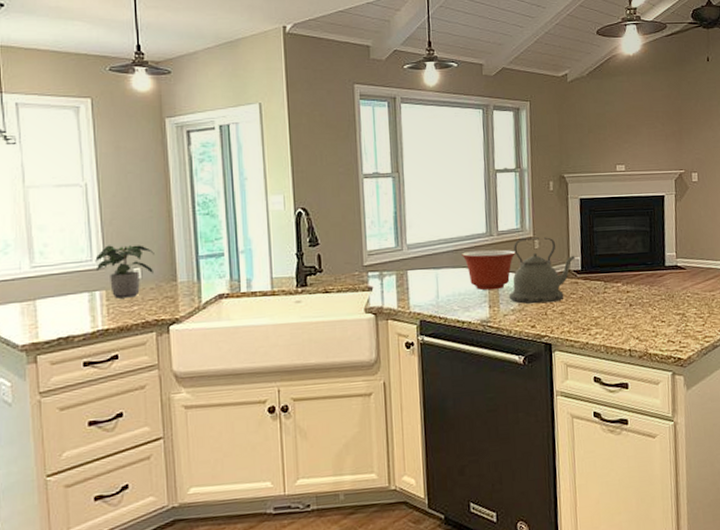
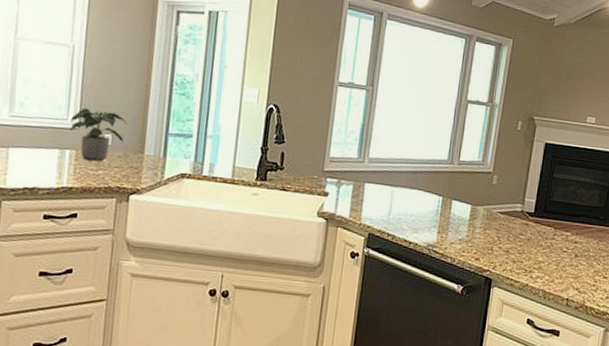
mixing bowl: present [462,249,516,291] -> none [420,175,473,217]
kettle: present [510,237,575,304] -> none [459,172,530,240]

